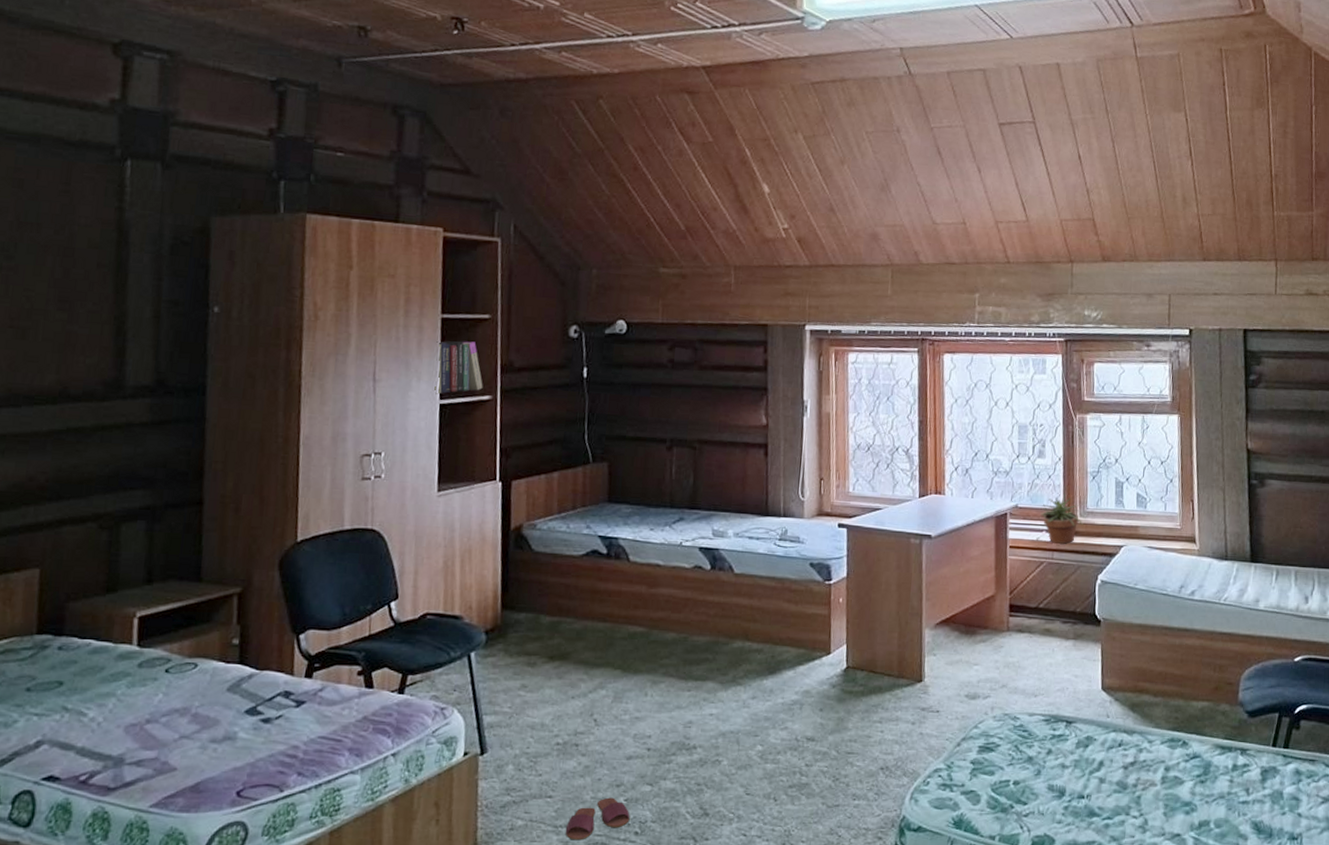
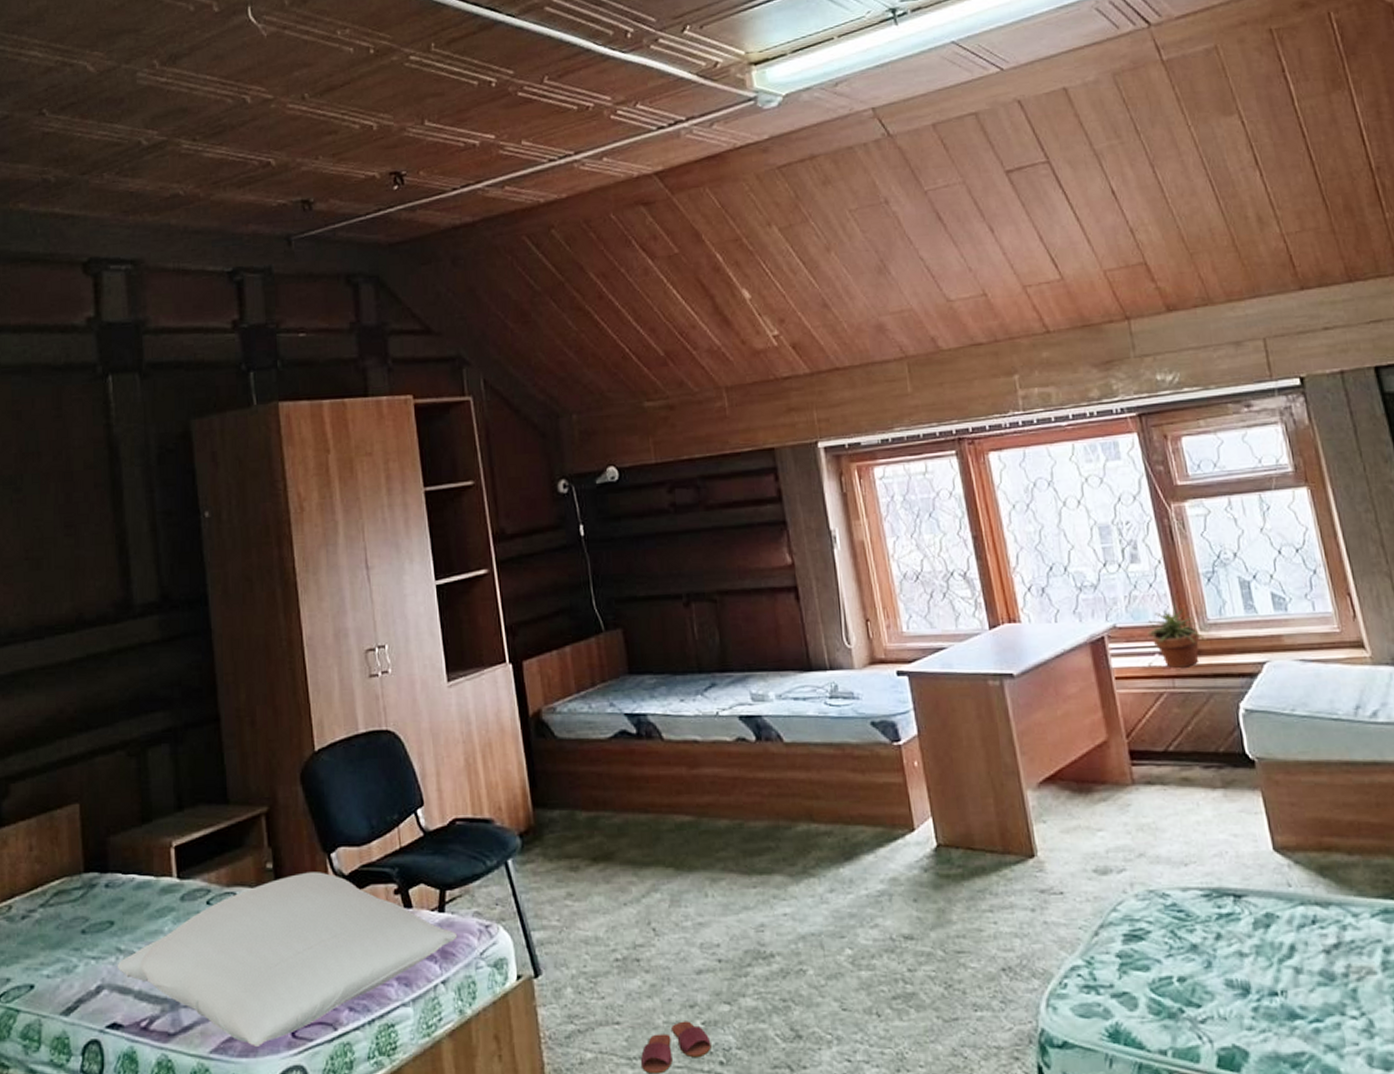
pillow: none [60,650,414,803] -> present [117,872,458,1046]
books: present [434,341,483,395] -> none [423,512,477,575]

